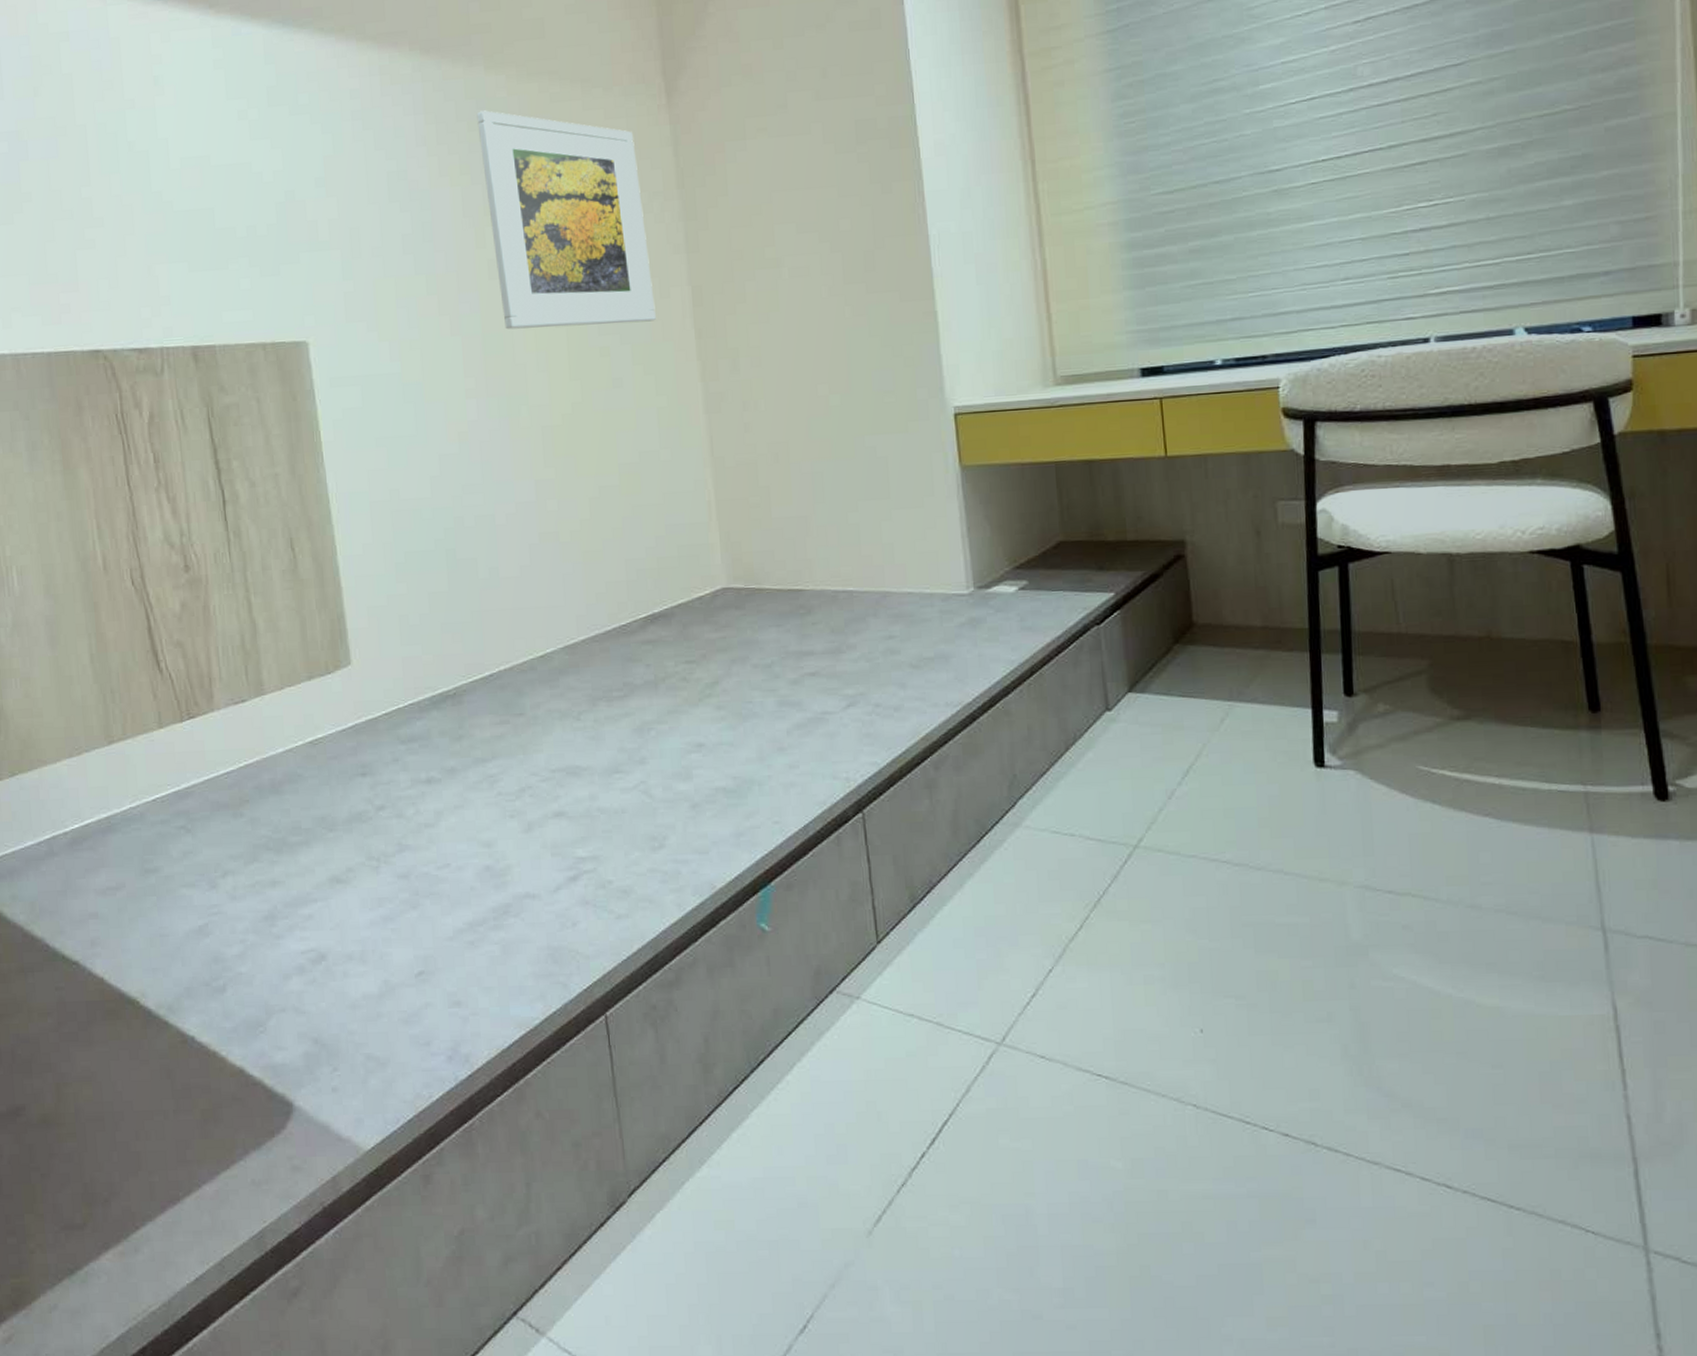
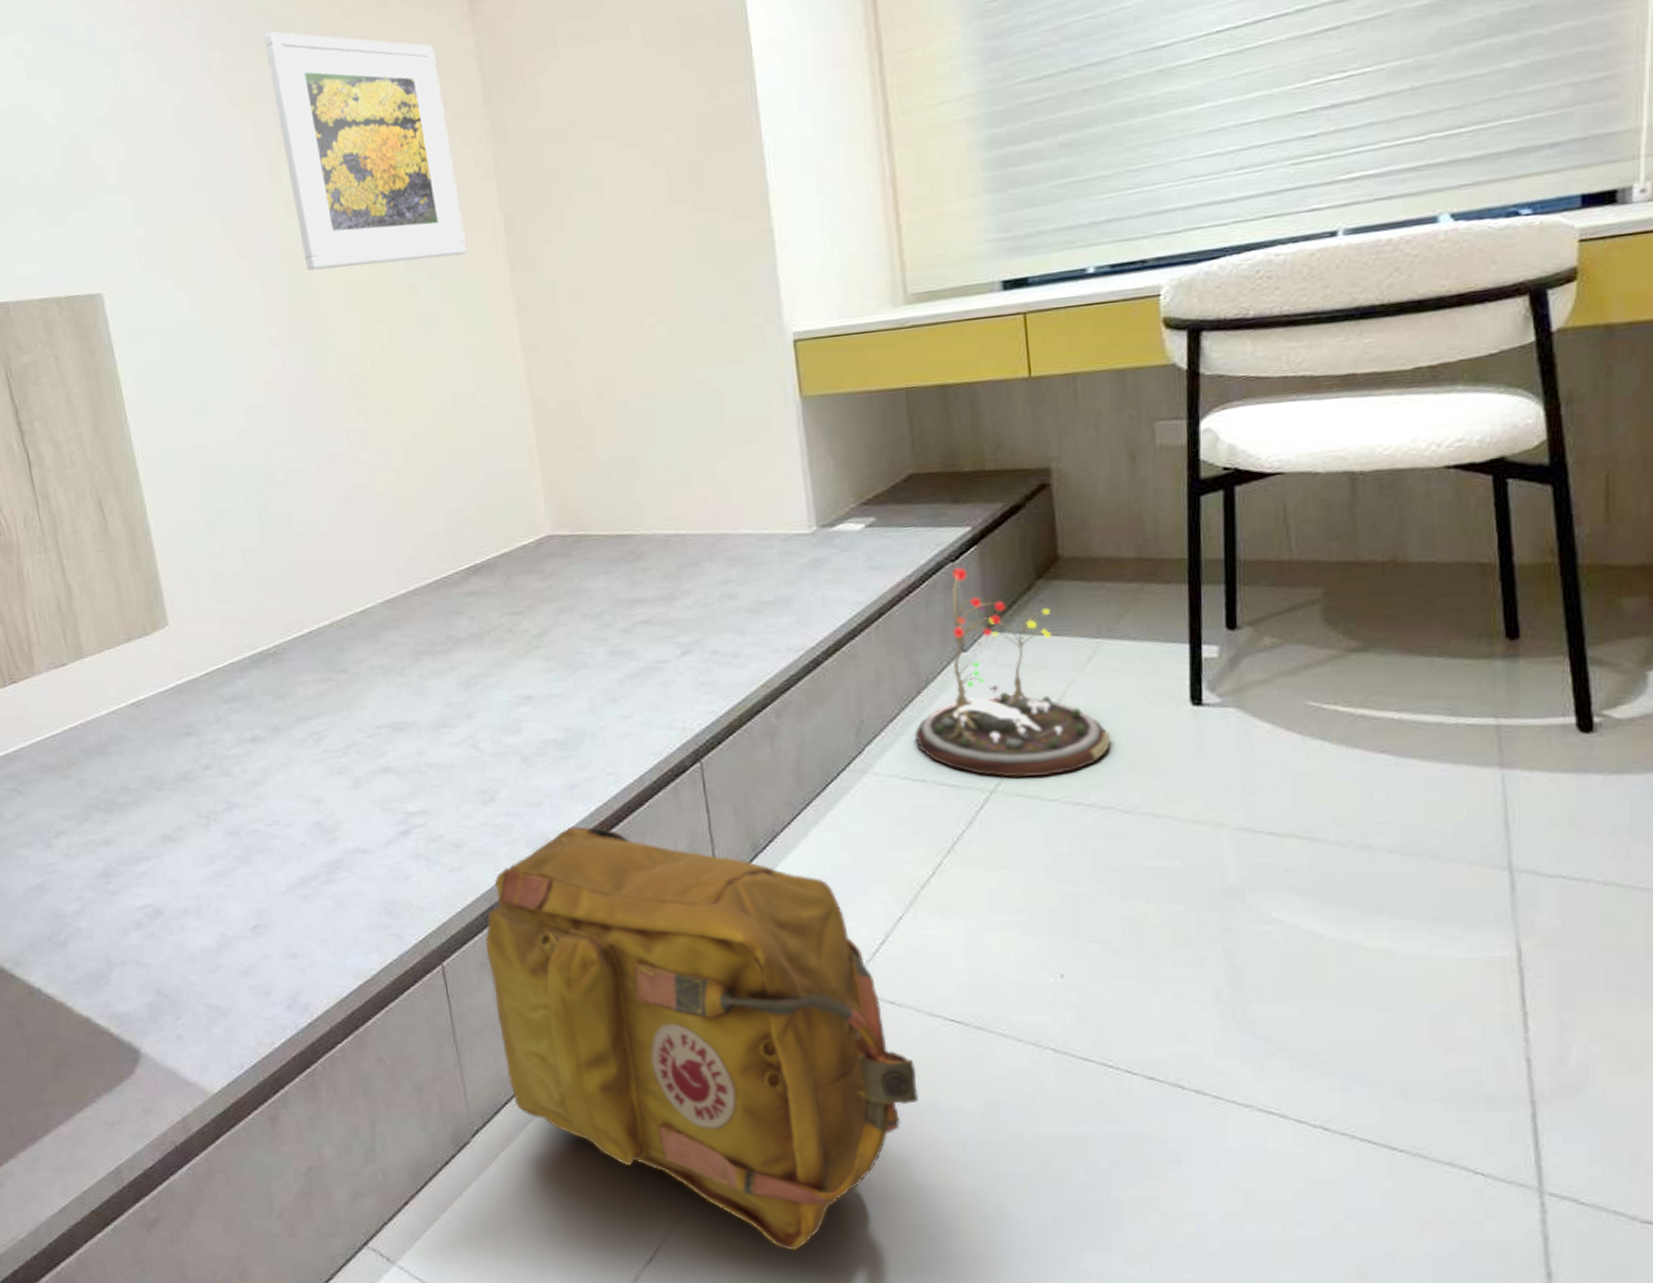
backpack: none [649,874,1068,1317] -> present [485,826,920,1251]
decorative plant: none [1063,631,1244,834] -> present [914,568,1111,778]

